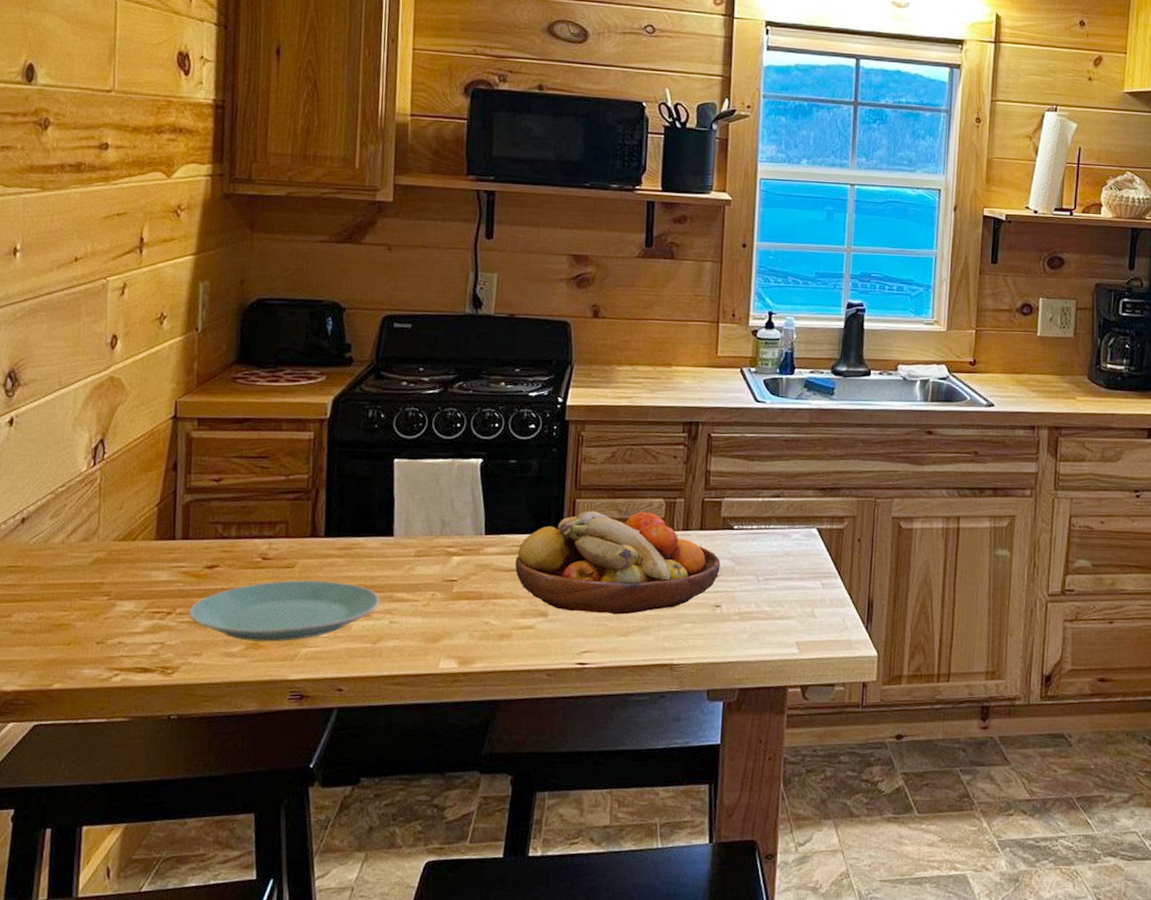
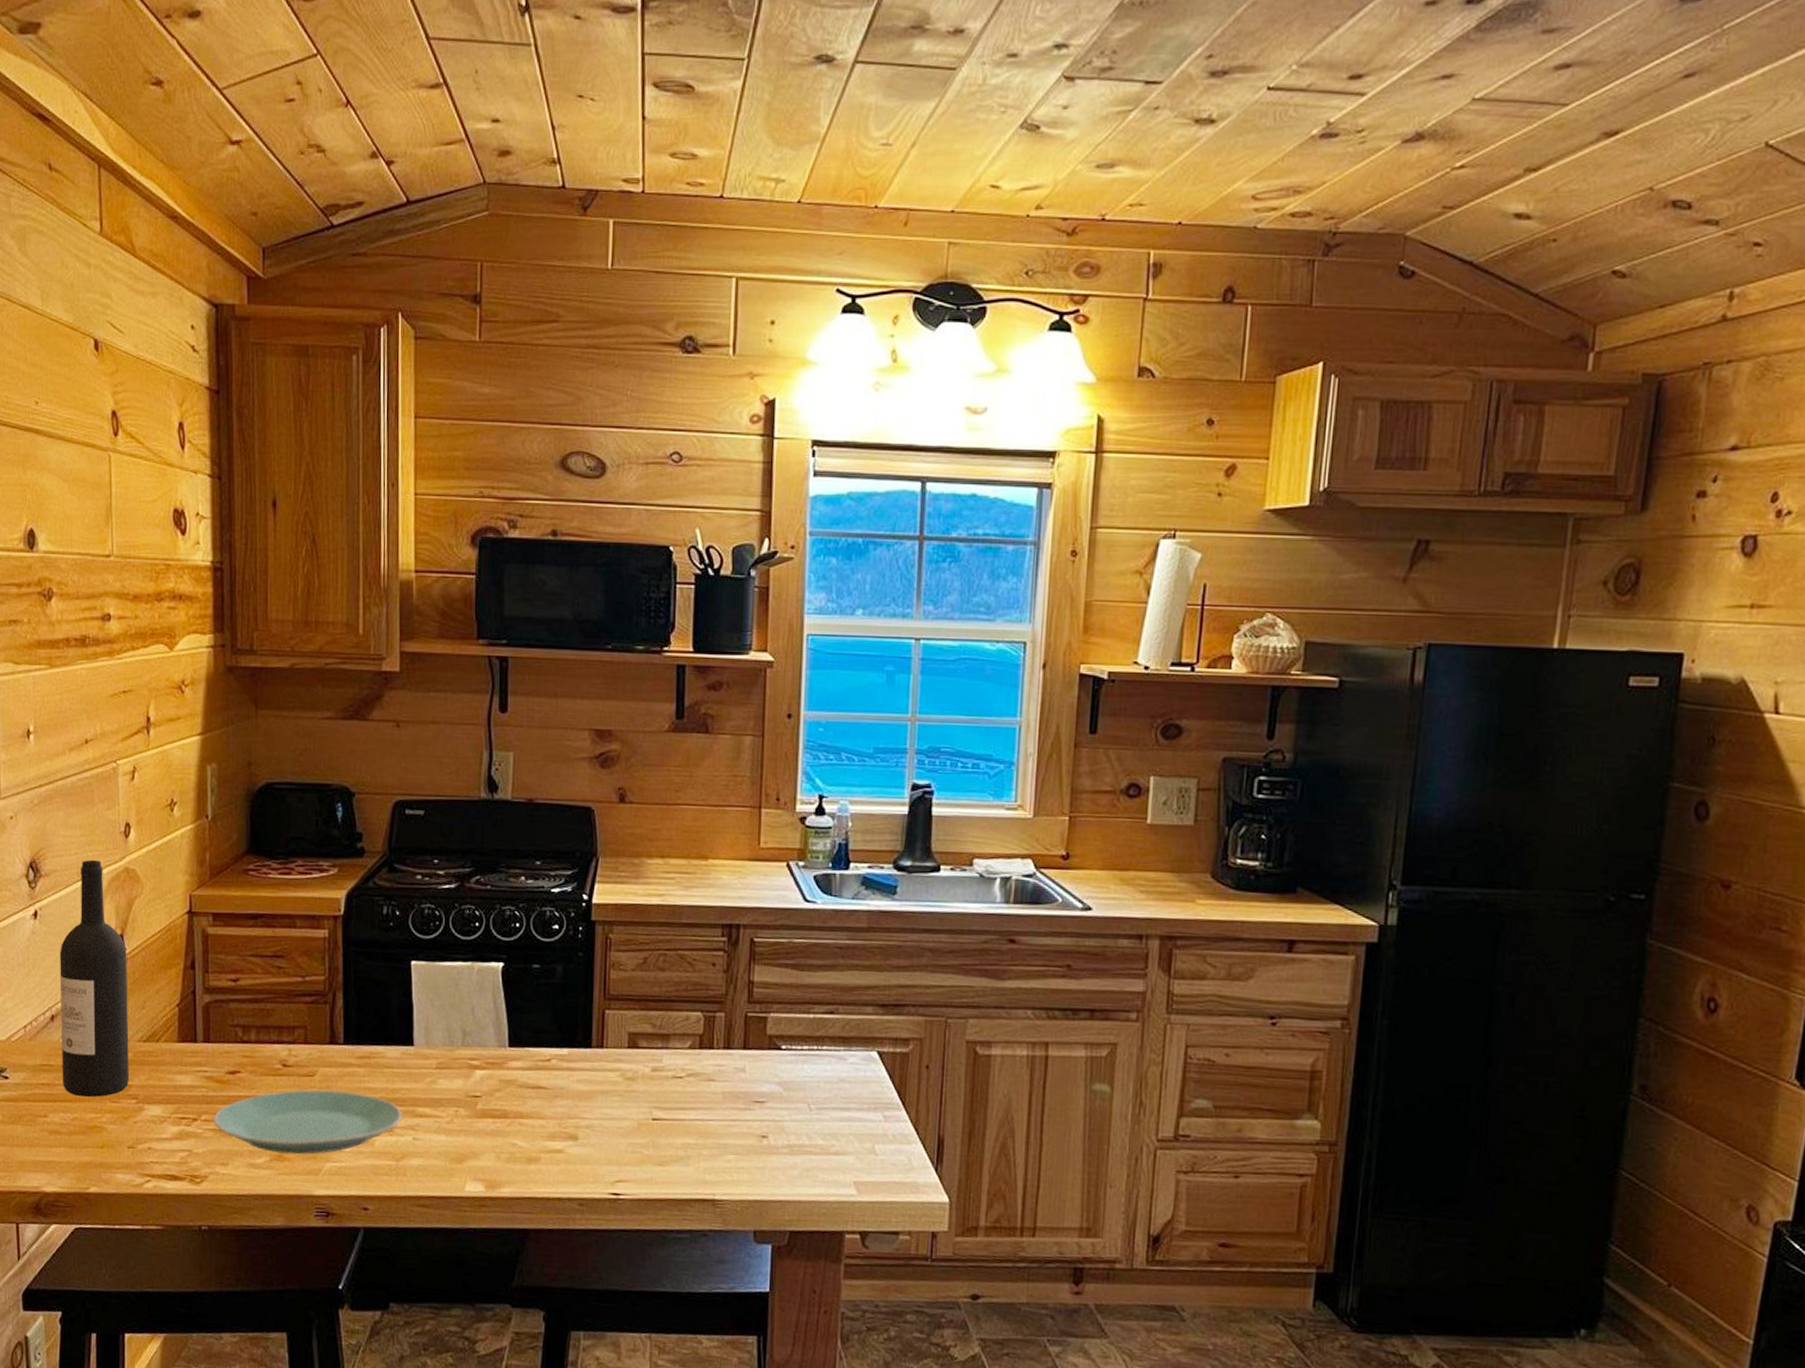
wine bottle: none [29,369,107,596] -> present [60,859,129,1098]
fruit bowl: present [515,511,721,615] -> none [542,1024,767,1142]

